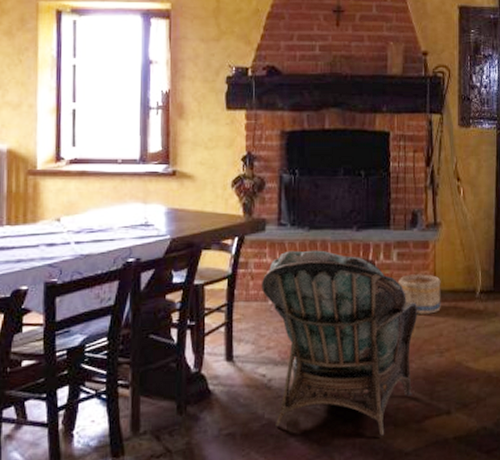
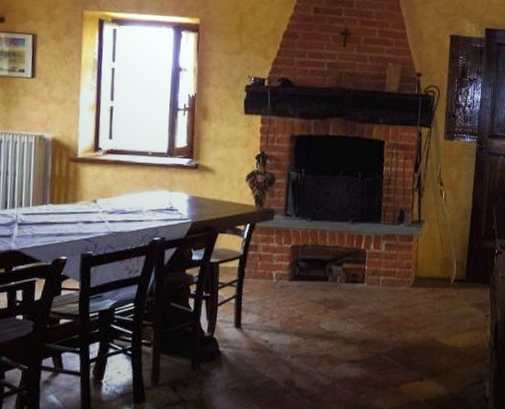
armchair: present [261,250,418,436] -> none [267,237,401,396]
basket: present [399,274,441,314] -> none [385,262,421,297]

